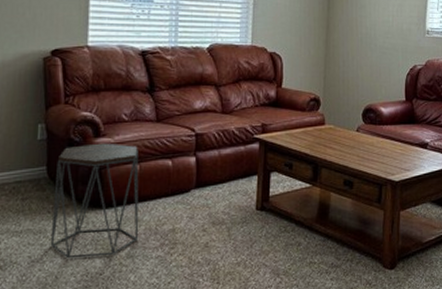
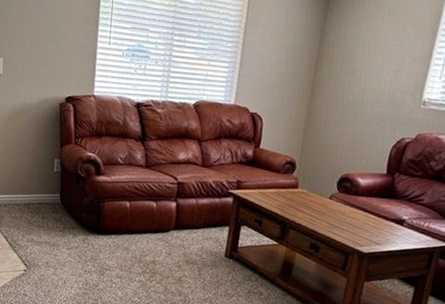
side table: present [50,143,139,259] -> none [61,180,130,273]

